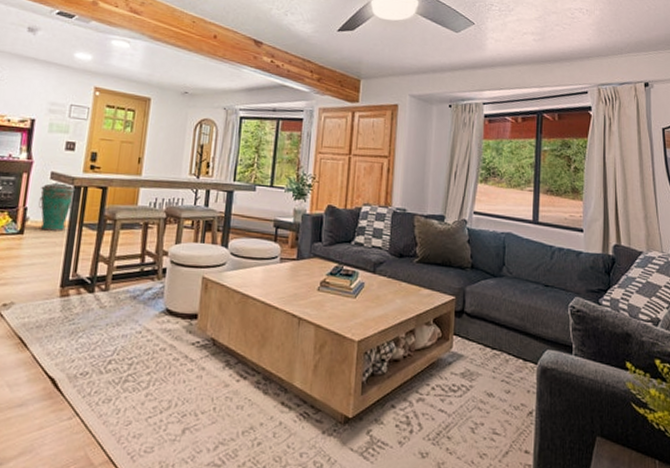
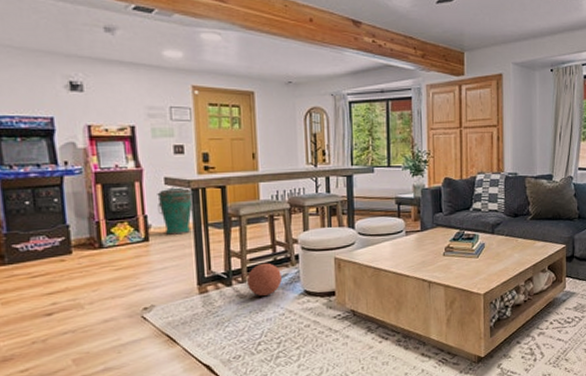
ball: none [109,272,146,309] -> present [246,262,282,296]

